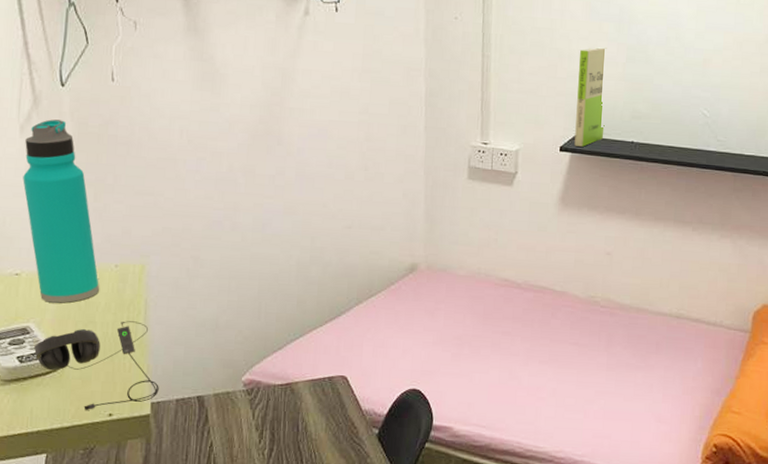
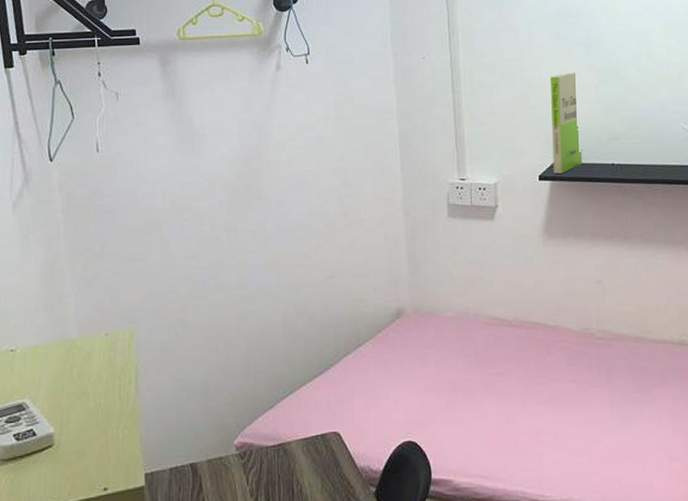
water bottle: present [23,119,100,304] -> none [16,194,92,377]
headphones: present [34,321,159,411] -> none [30,390,152,487]

